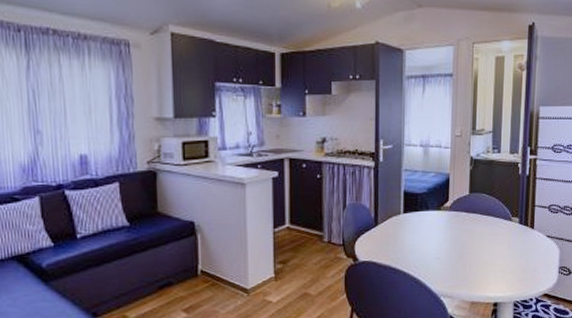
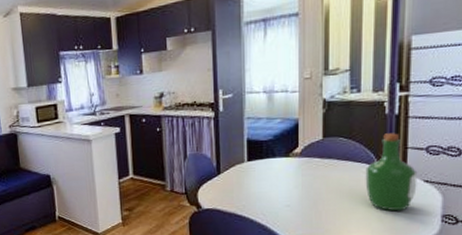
wine bottle: none [502,192,542,264] -> present [365,133,418,211]

